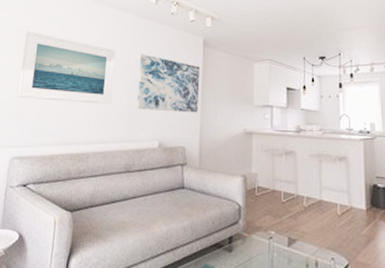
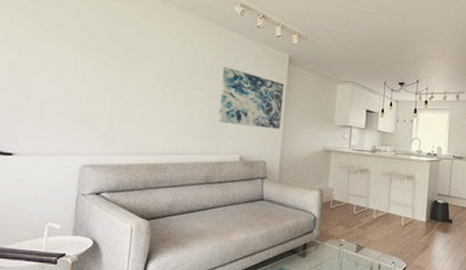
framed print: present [18,31,116,104] -> none [88,31,197,116]

